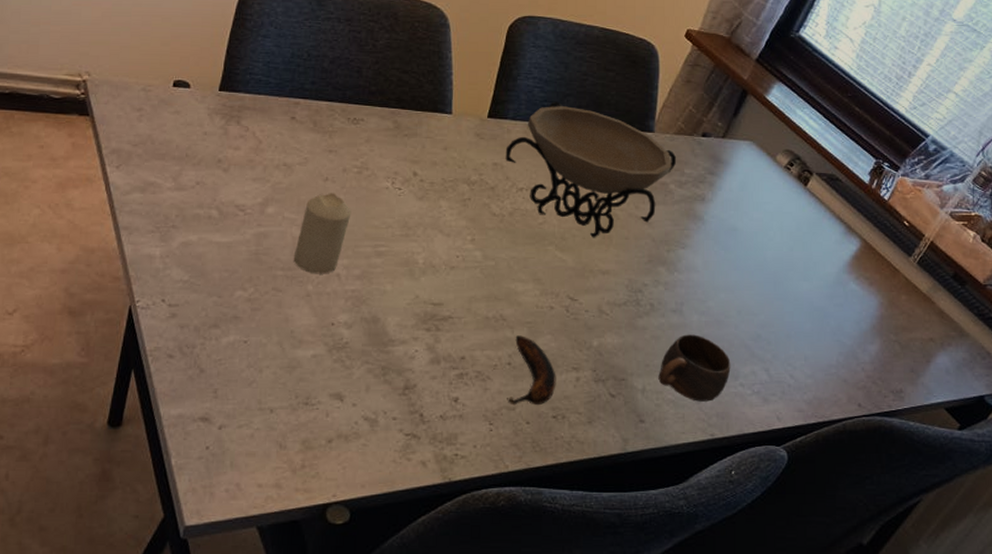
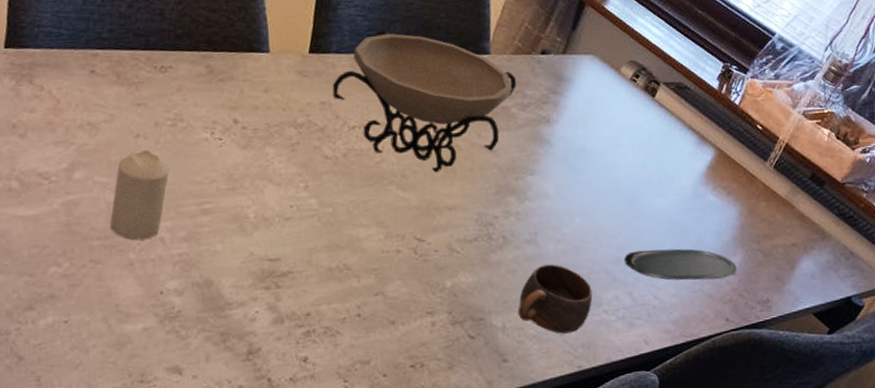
banana: present [507,335,556,406] -> none [360,284,411,359]
oval tray: none [764,330,874,365] -> present [624,248,737,281]

